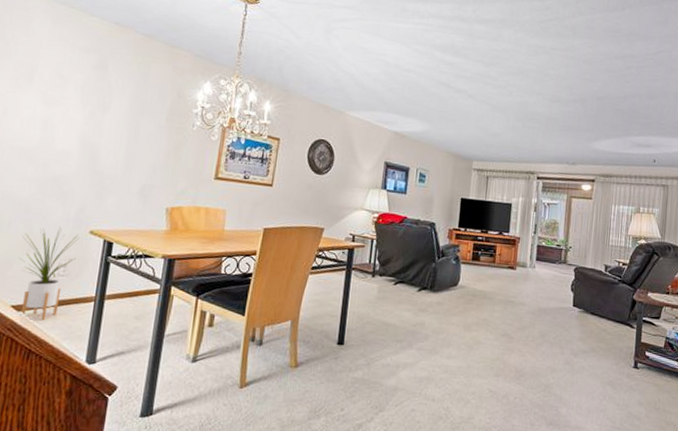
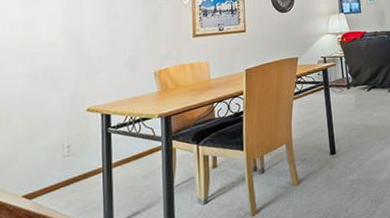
house plant: present [18,227,78,321] -> none [22,112,78,204]

